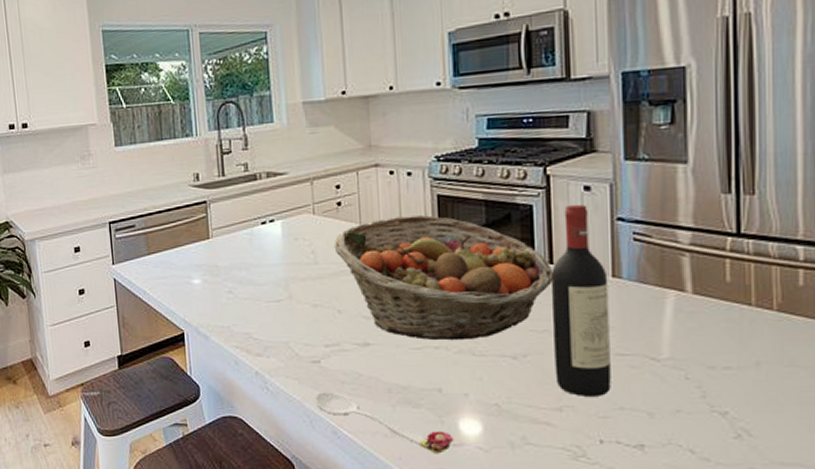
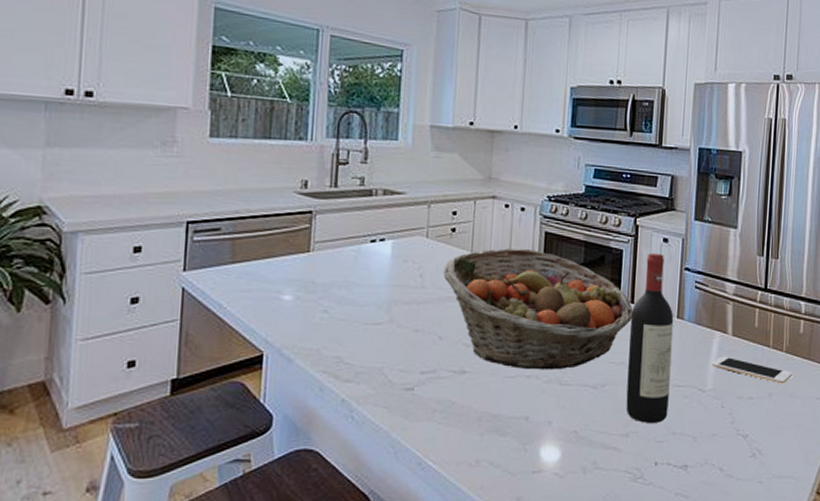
spoon: present [314,392,454,454] -> none [402,421,534,482]
cell phone: none [665,318,792,351] -> present [711,356,793,384]

